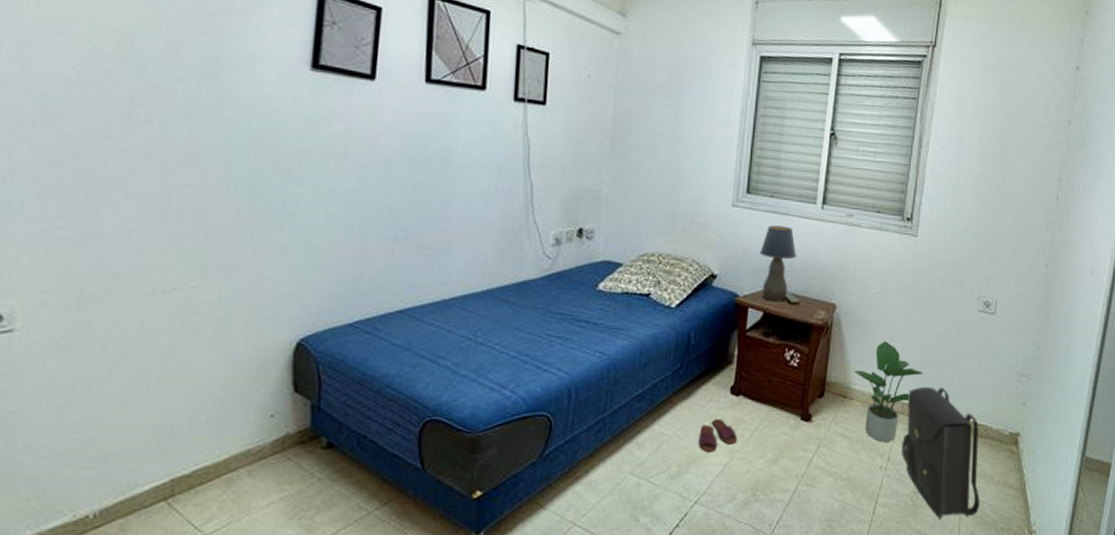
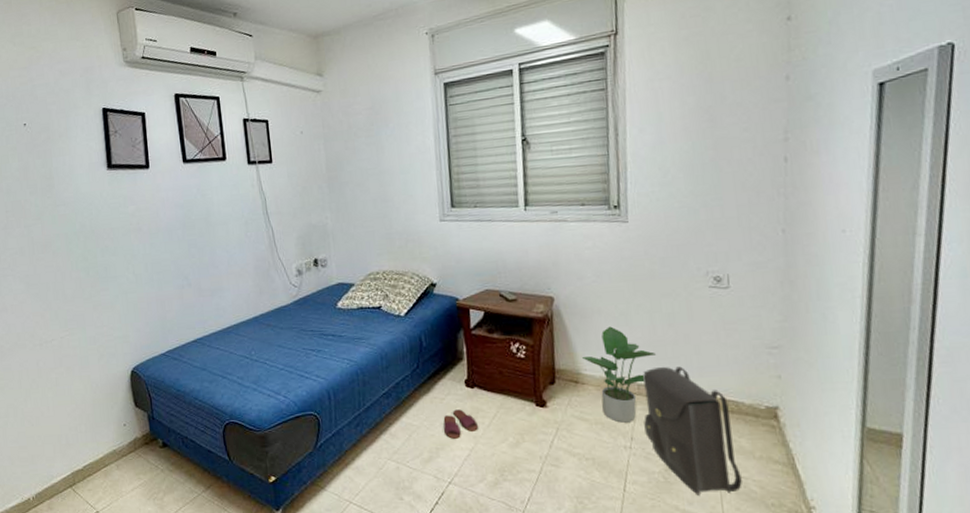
table lamp: present [760,225,797,302] -> none [472,231,508,301]

